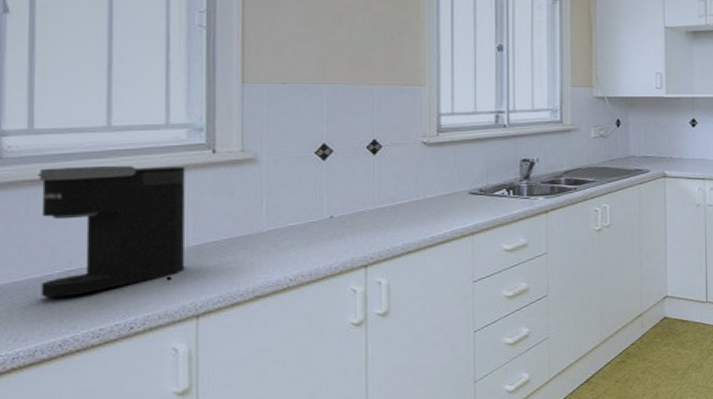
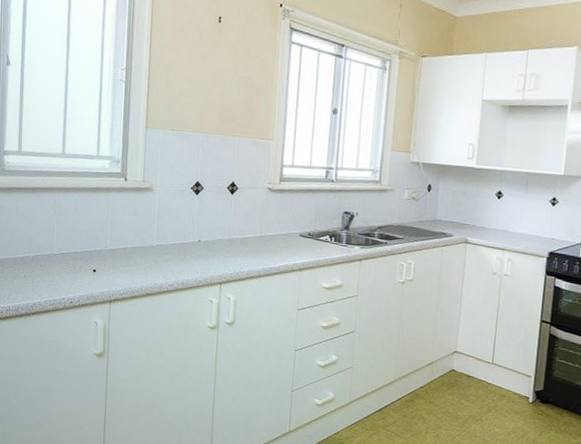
coffee maker: present [36,166,186,298] -> none [22,180,108,274]

